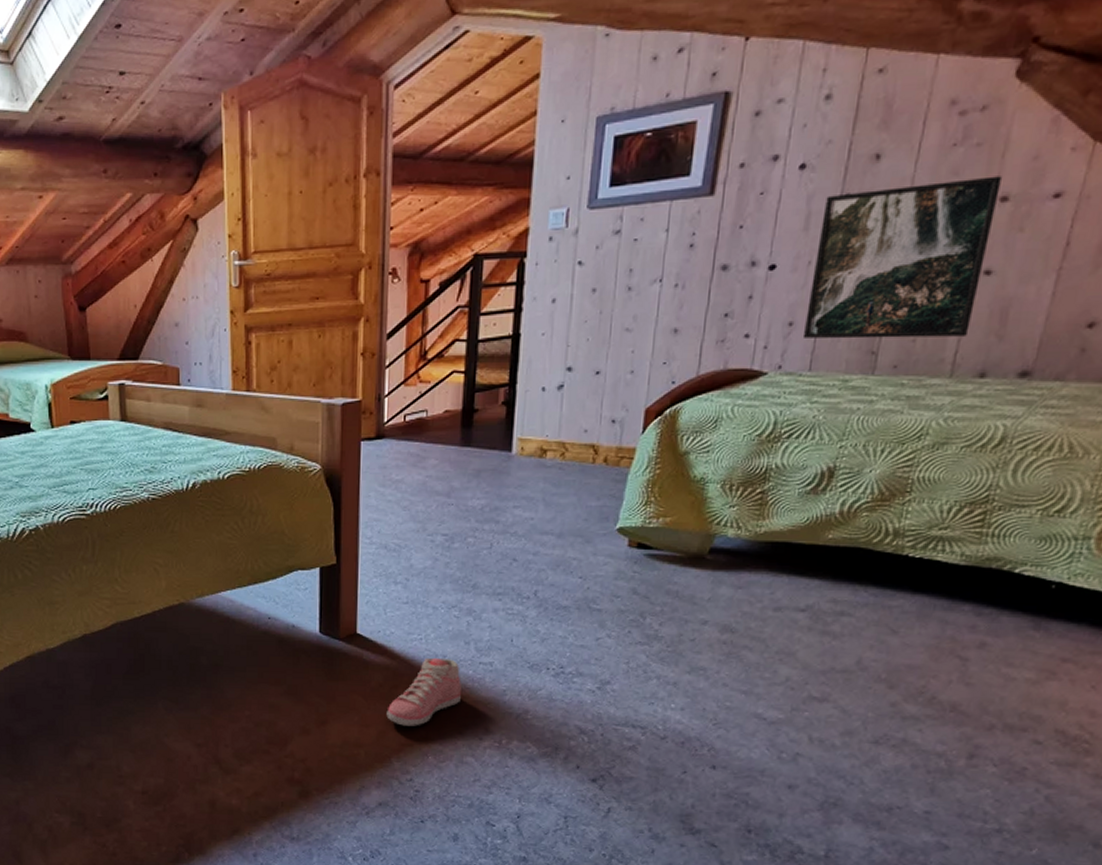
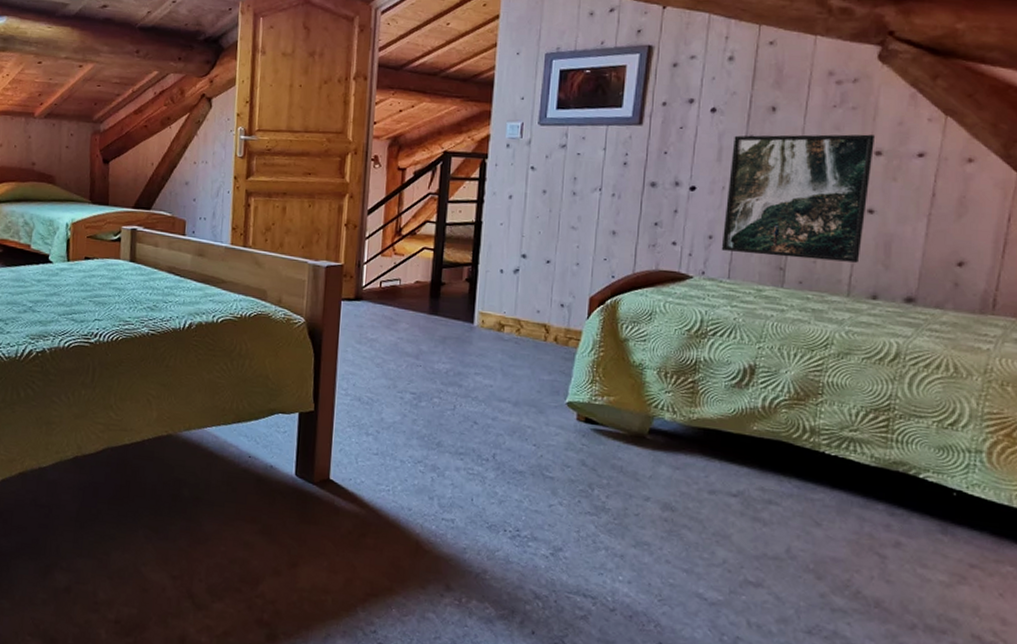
sneaker: present [386,657,461,726] -> none [354,509,425,577]

